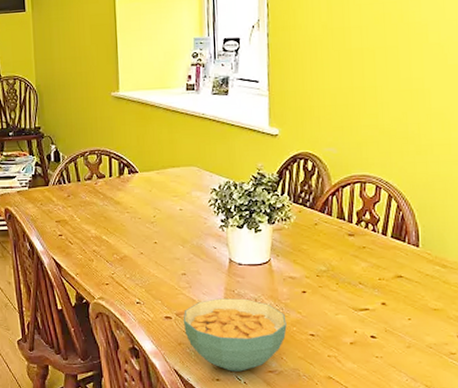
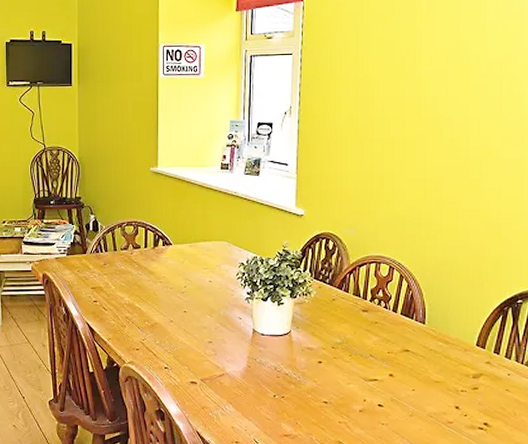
cereal bowl: present [183,298,287,372] -> none [207,366,303,435]

